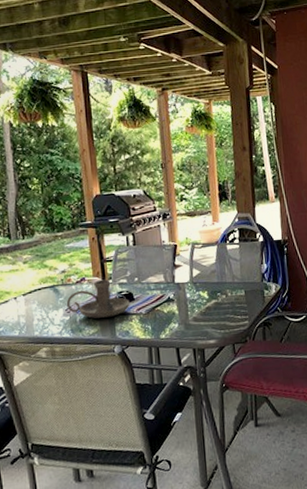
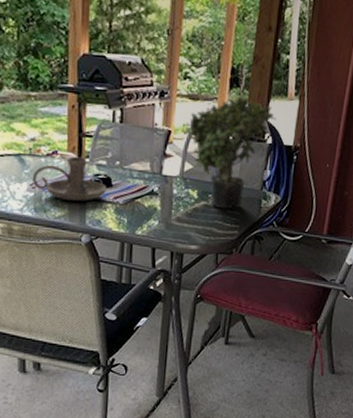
potted plant: none [187,205,264,304] -> present [184,94,277,210]

